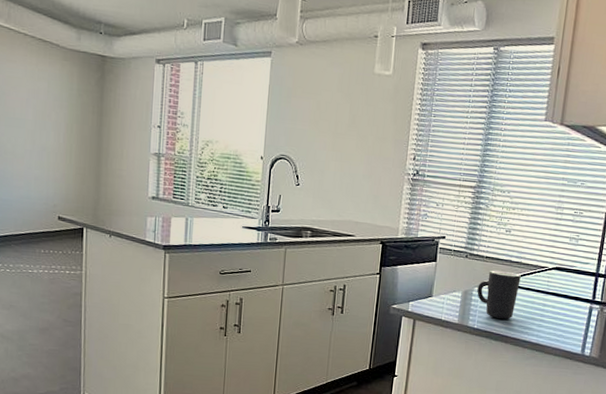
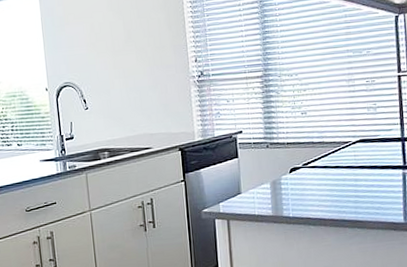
mug: present [477,270,521,319] -> none [285,153,327,203]

